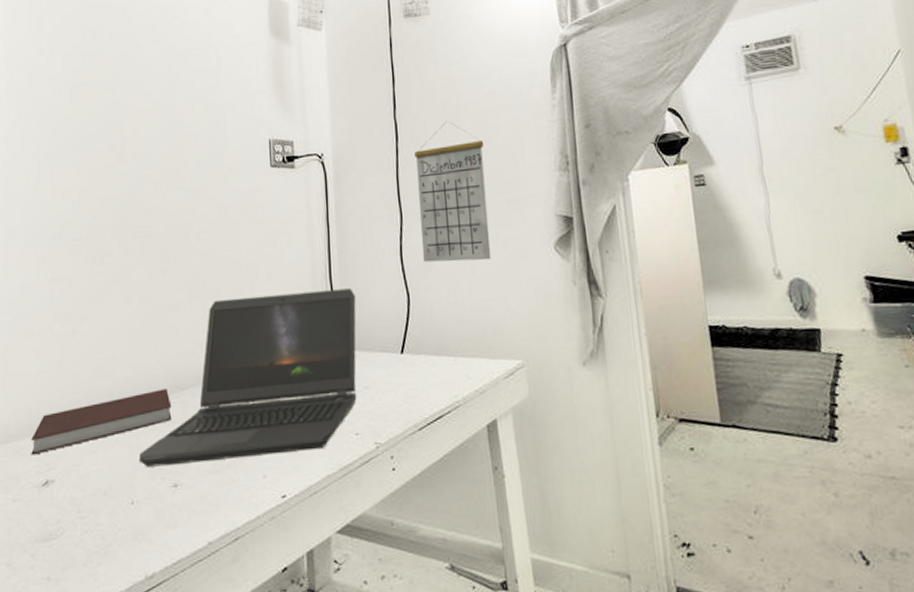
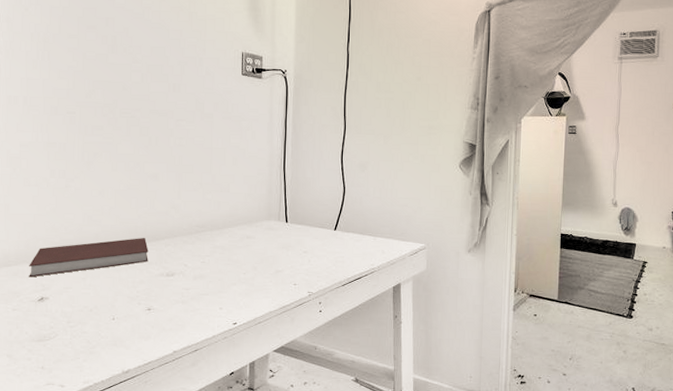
laptop computer: present [138,288,356,467] -> none [119,175,303,295]
calendar: present [414,121,492,263] -> none [358,58,416,169]

